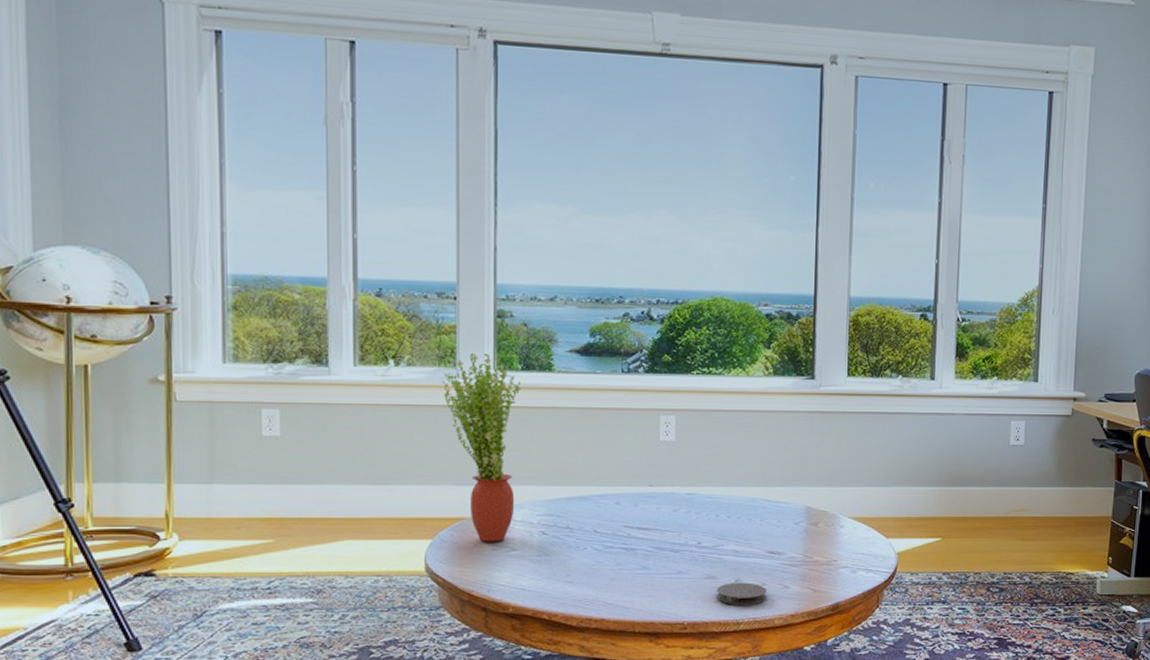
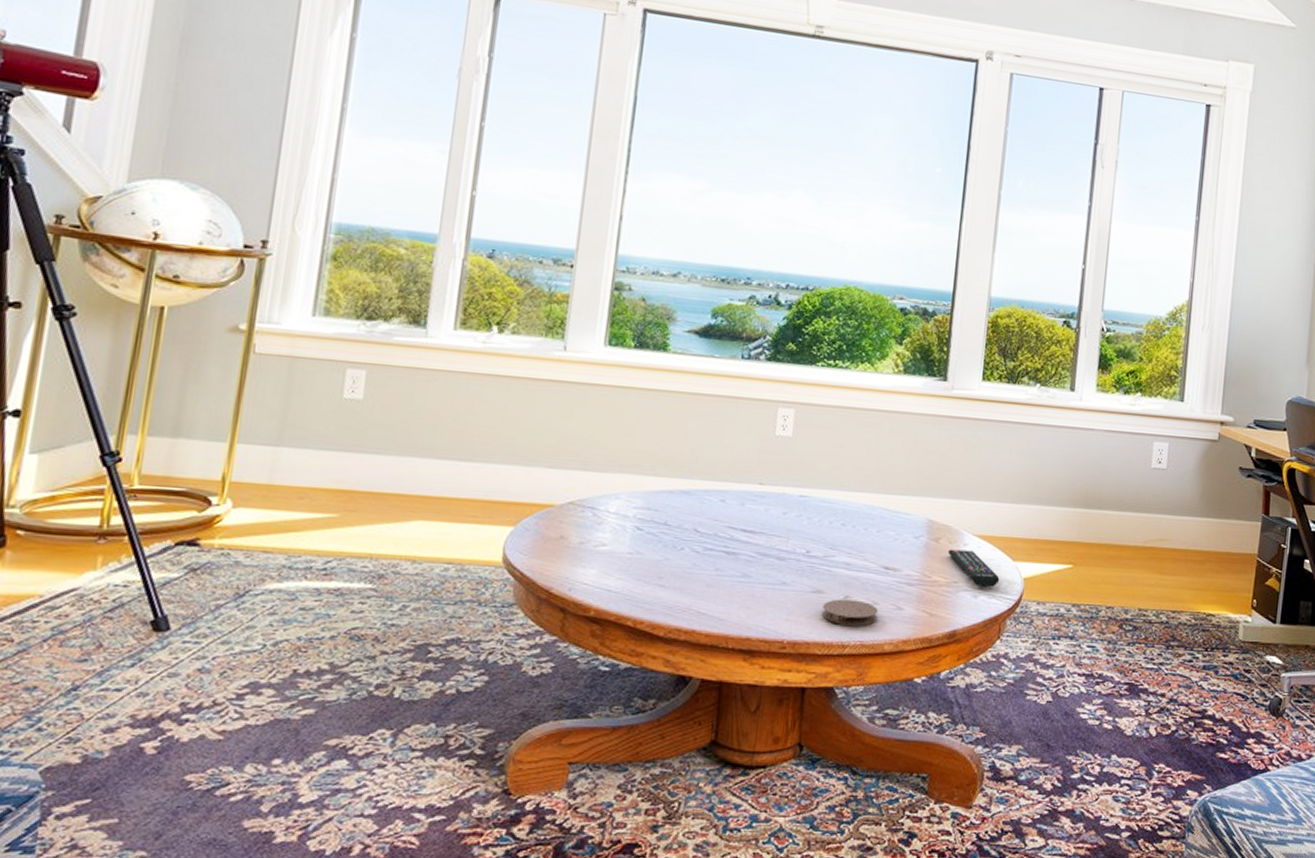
potted plant: present [443,352,522,542] -> none [546,325,633,535]
remote control: none [826,532,875,563] -> present [947,549,1000,587]

